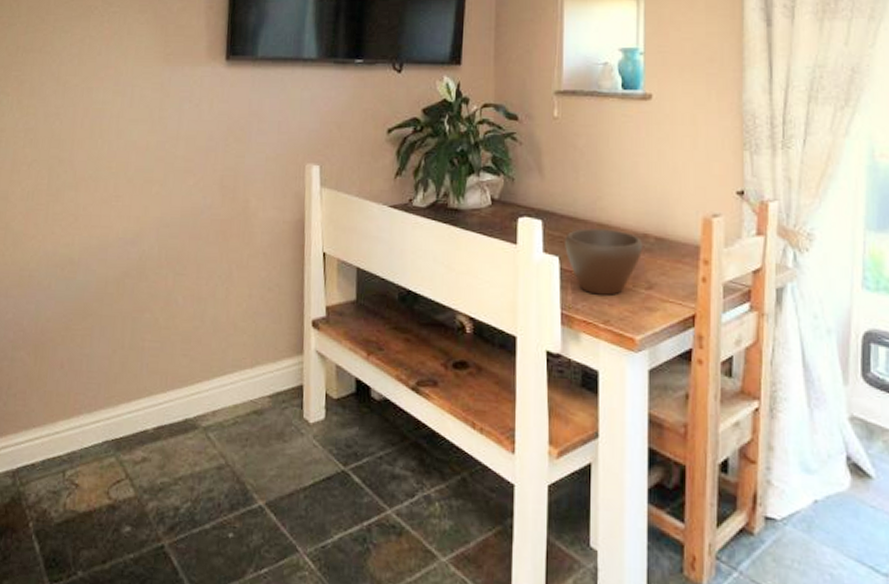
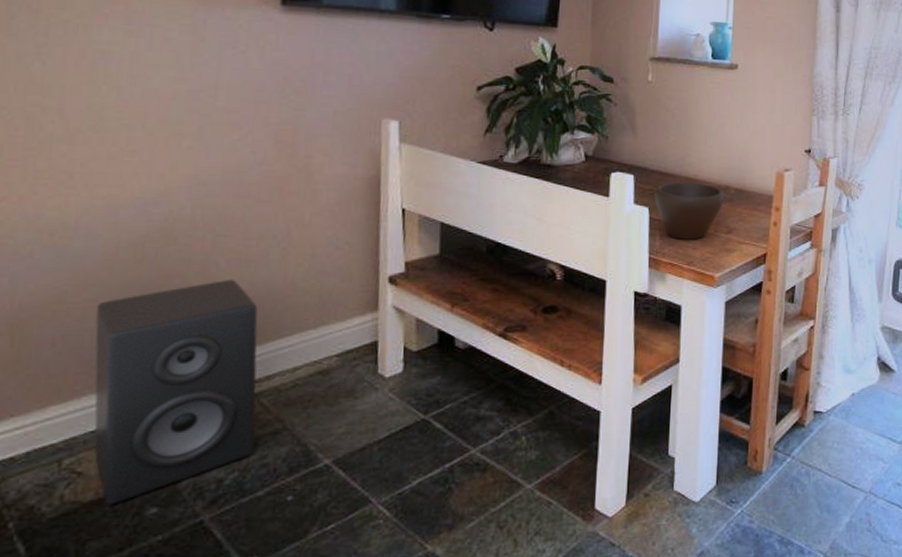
bookshelf speaker: none [87,315,207,519] -> present [94,279,258,505]

